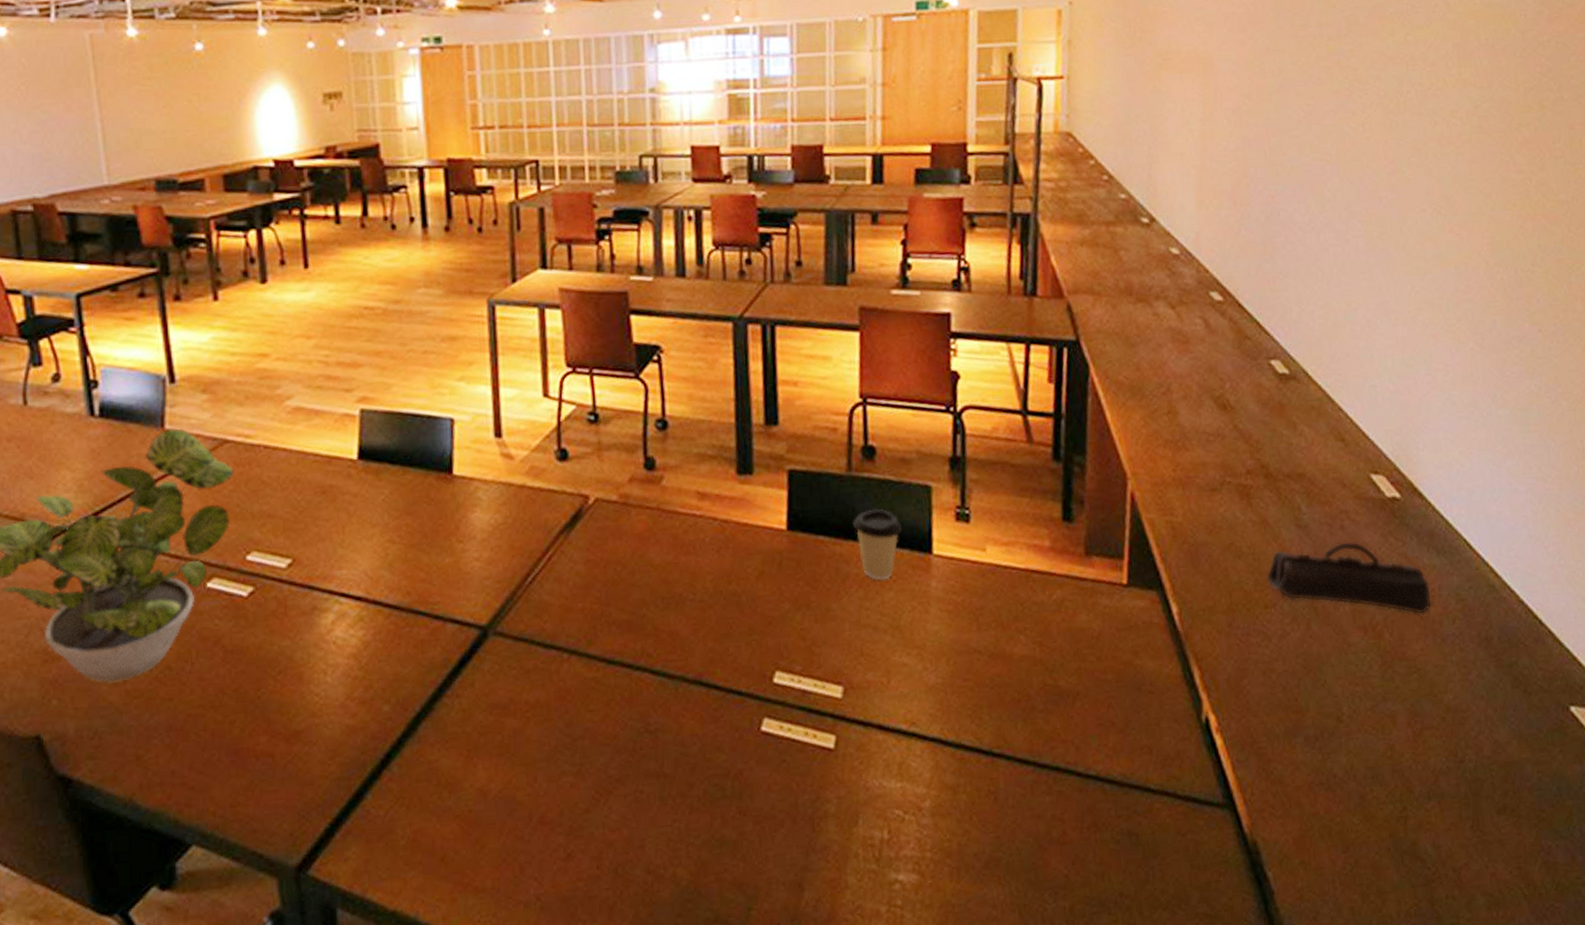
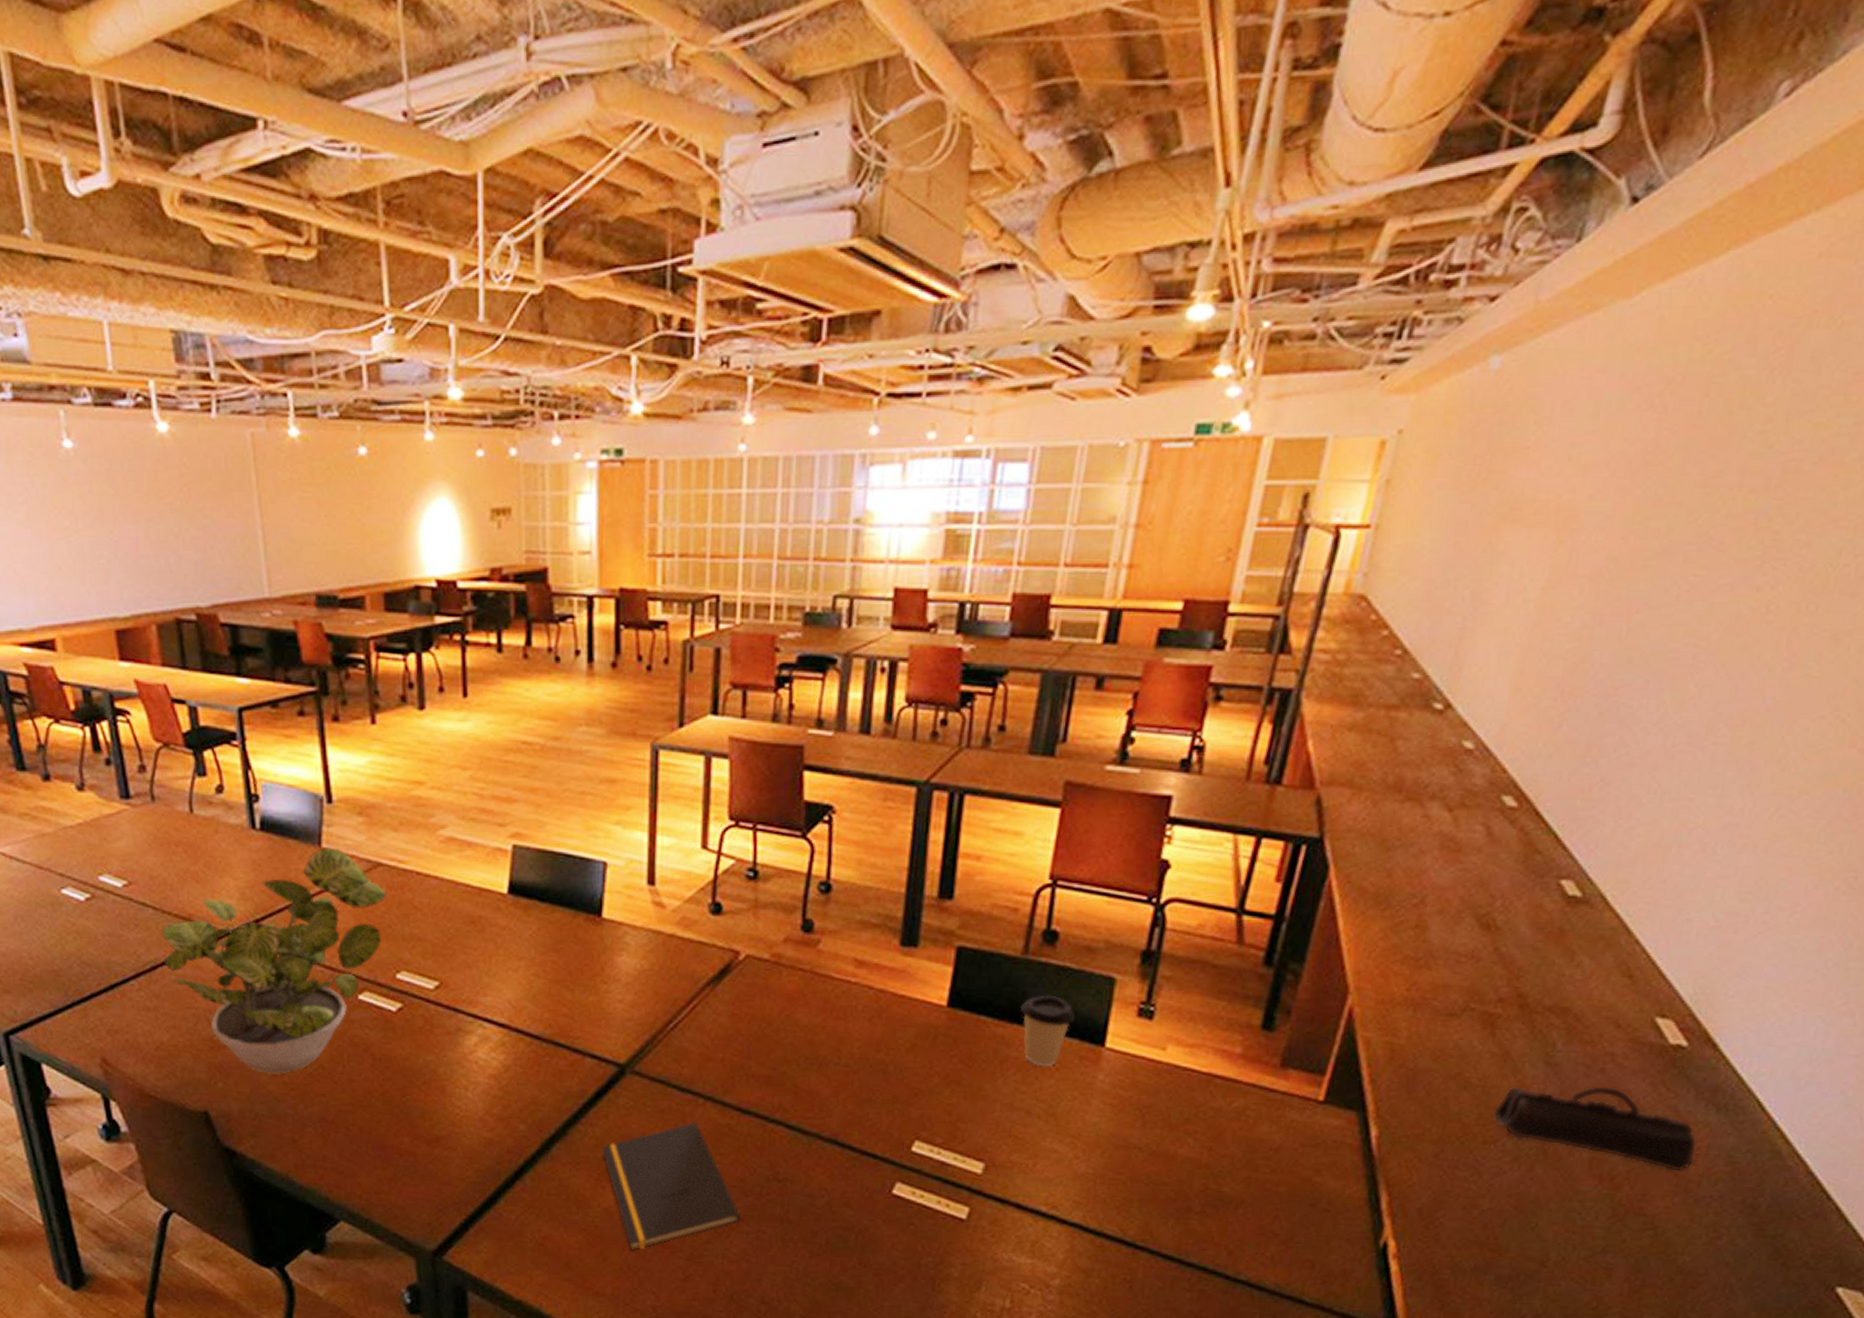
notepad: none [470,679,618,833] -> present [602,1122,741,1251]

